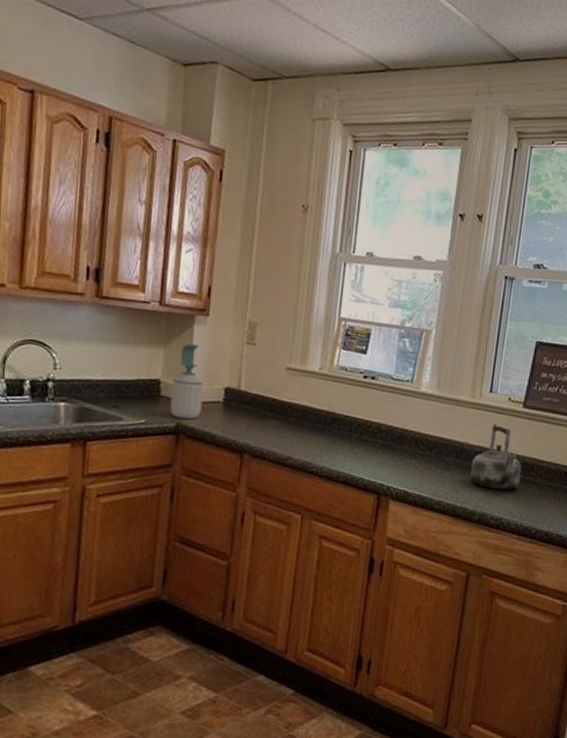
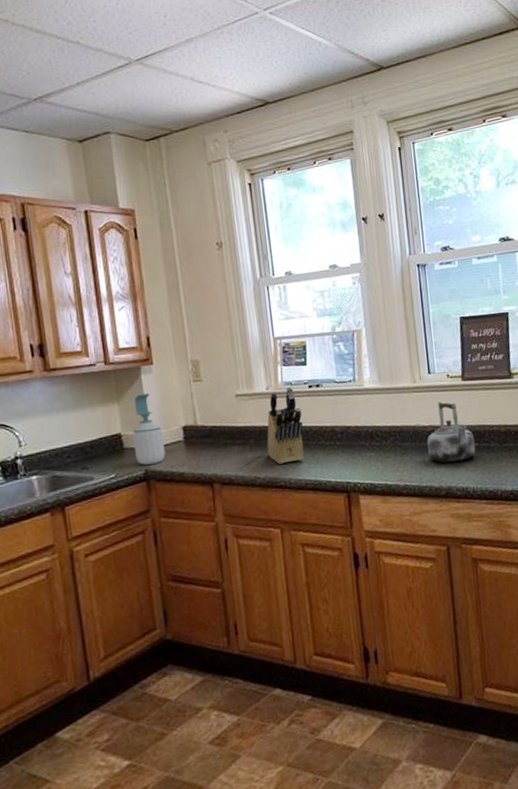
knife block: none [306,372,350,452] -> present [267,386,305,464]

